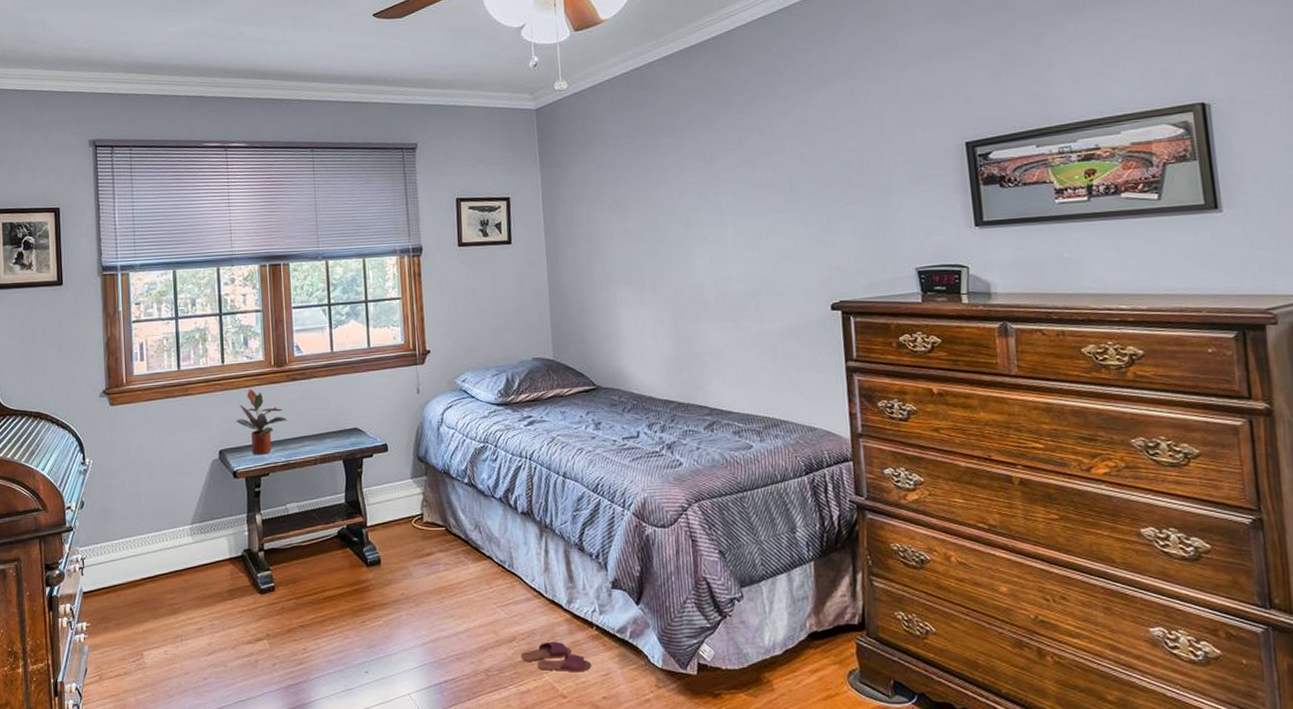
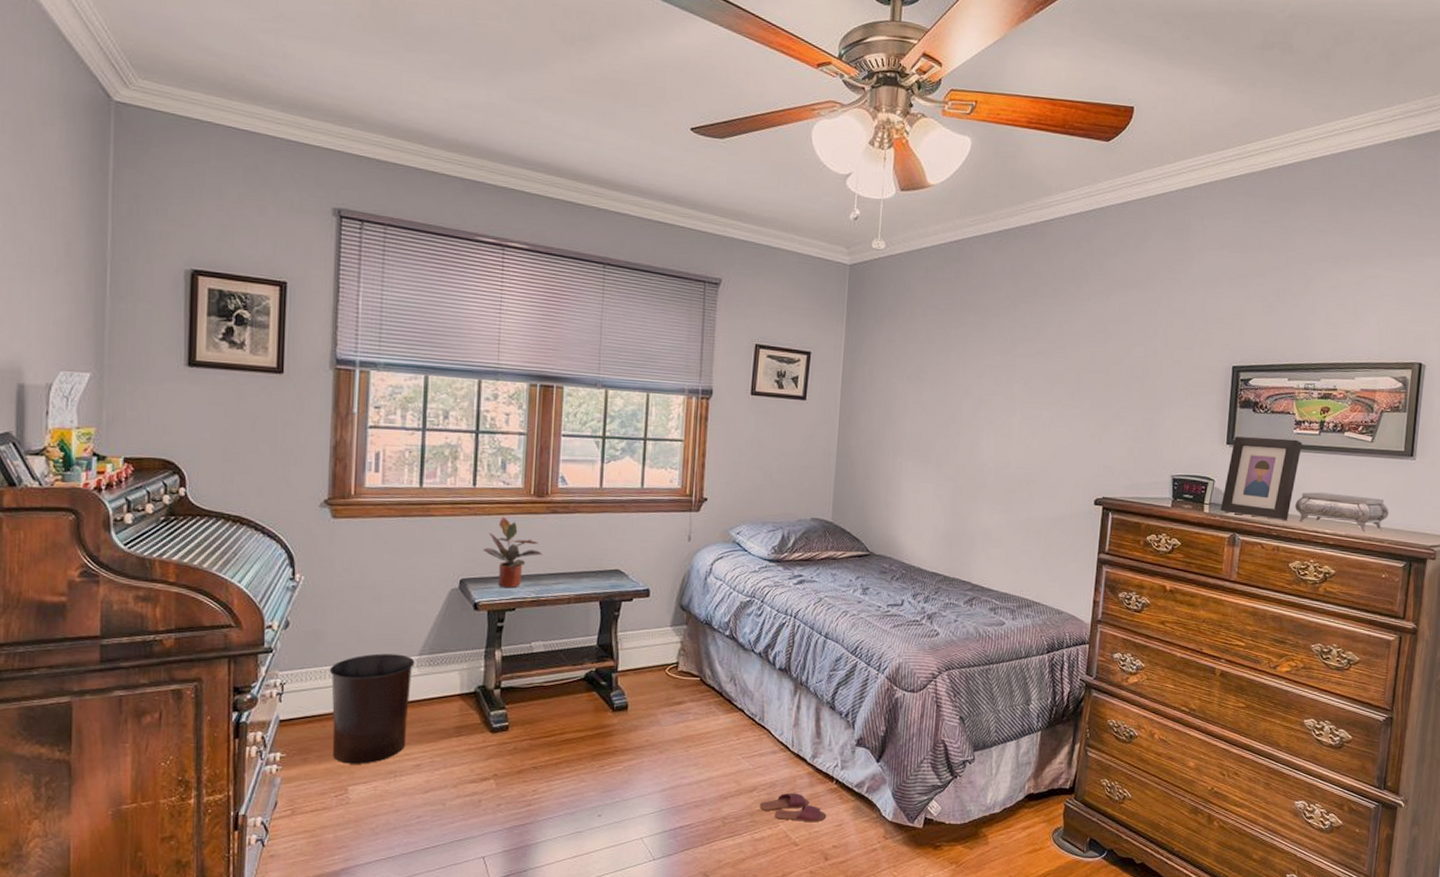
waste bin: none [119,524,189,630] -> present [329,653,415,764]
picture frame: none [981,210,1070,302] -> present [1220,436,1302,521]
jewelry box: none [1074,262,1201,302] -> present [1295,492,1389,531]

